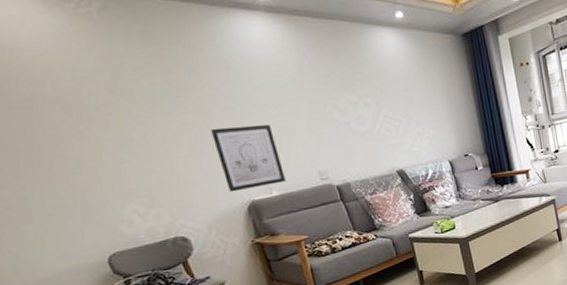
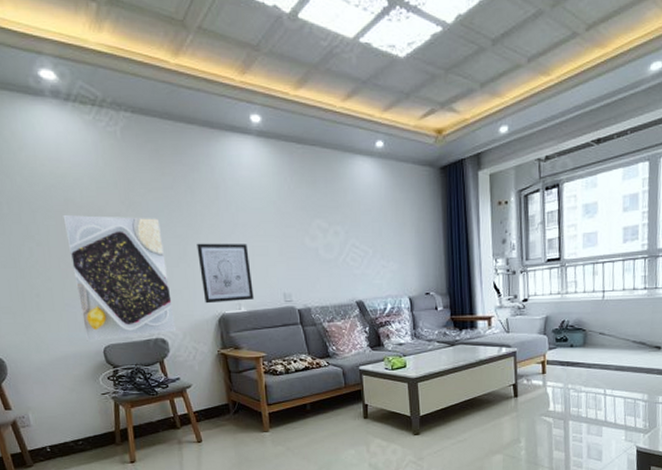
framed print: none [30,105,199,253] -> present [63,214,177,341]

